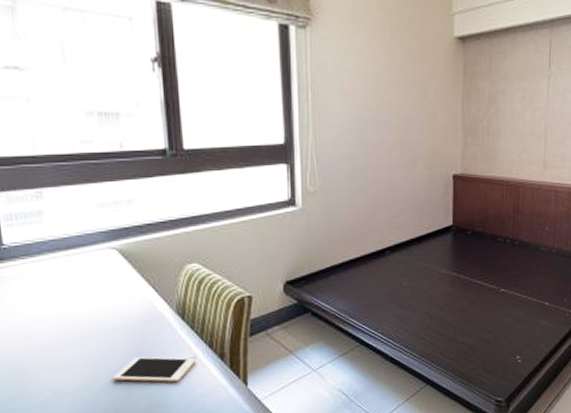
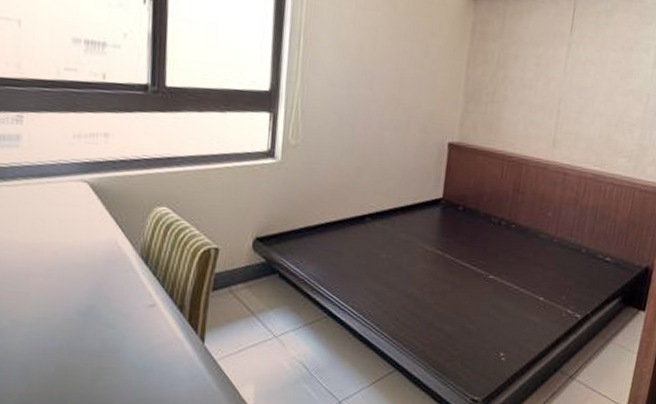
cell phone: present [112,356,197,383] -> none [70,297,155,329]

